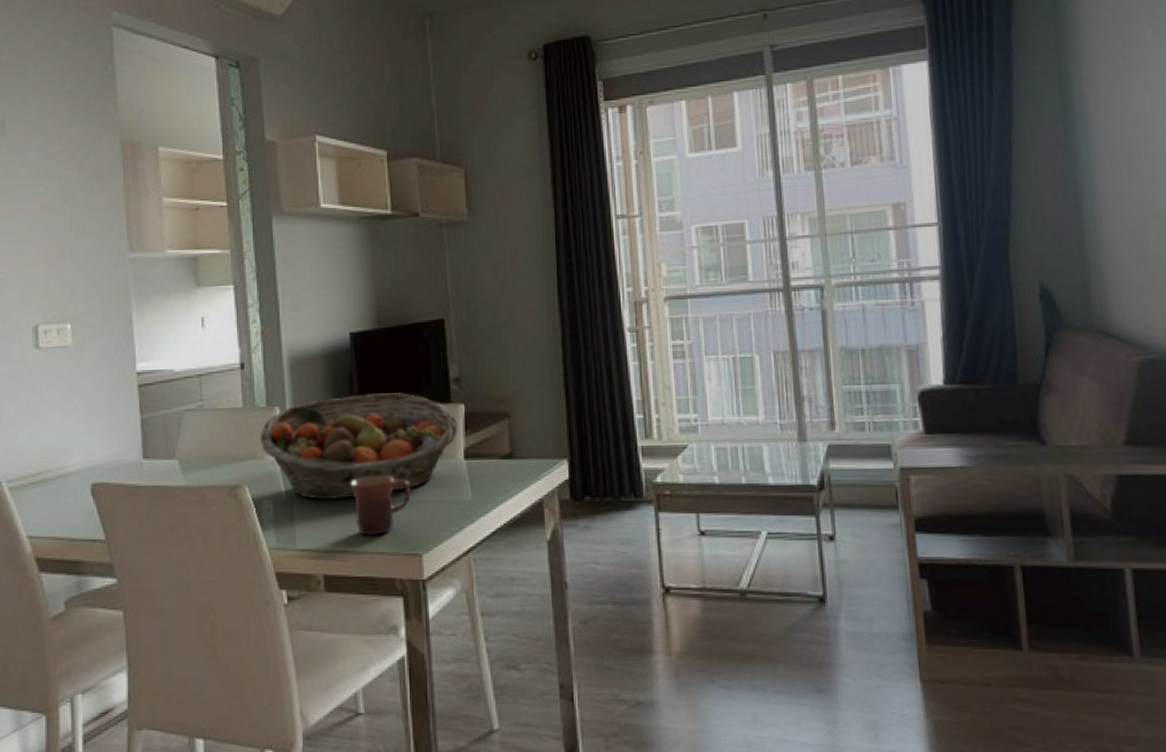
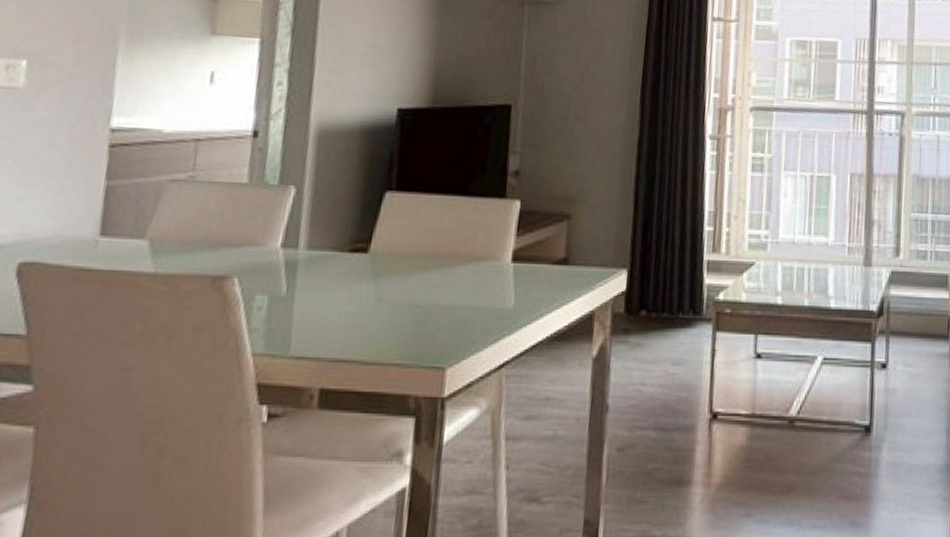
fruit basket: present [260,393,459,501] -> none [263,180,511,300]
mug: present [350,475,411,537] -> none [370,274,444,345]

